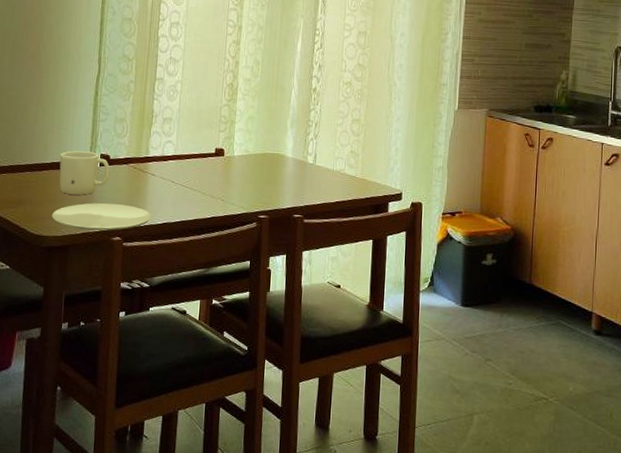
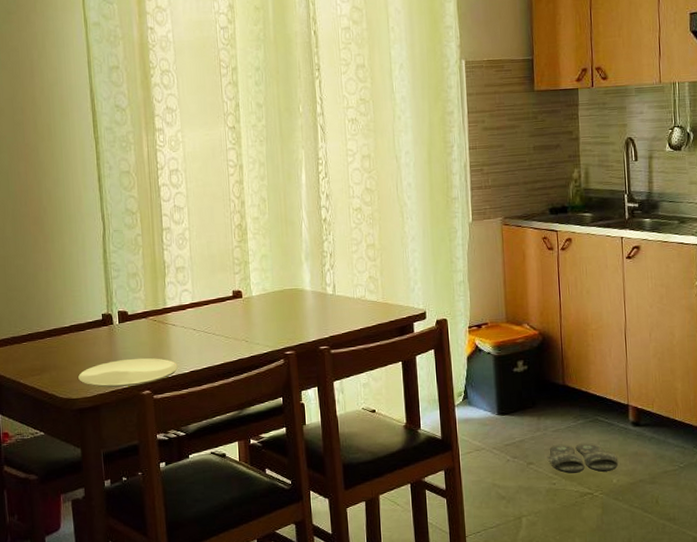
mug: present [59,150,110,195] -> none [78,310,130,355]
slippers: none [506,343,576,378] -> present [547,443,617,473]

